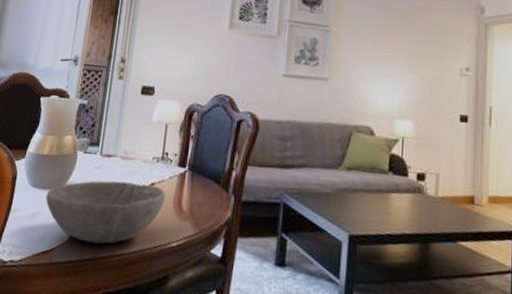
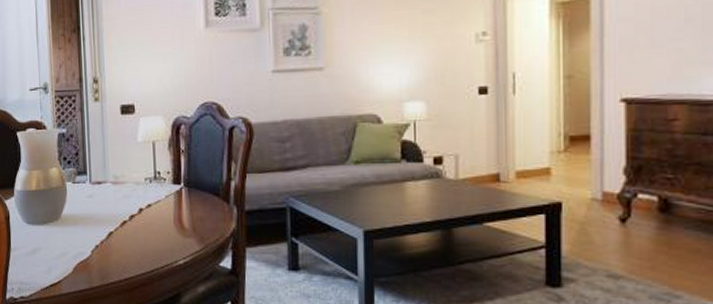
bowl: present [45,180,165,245] -> none [42,207,164,271]

